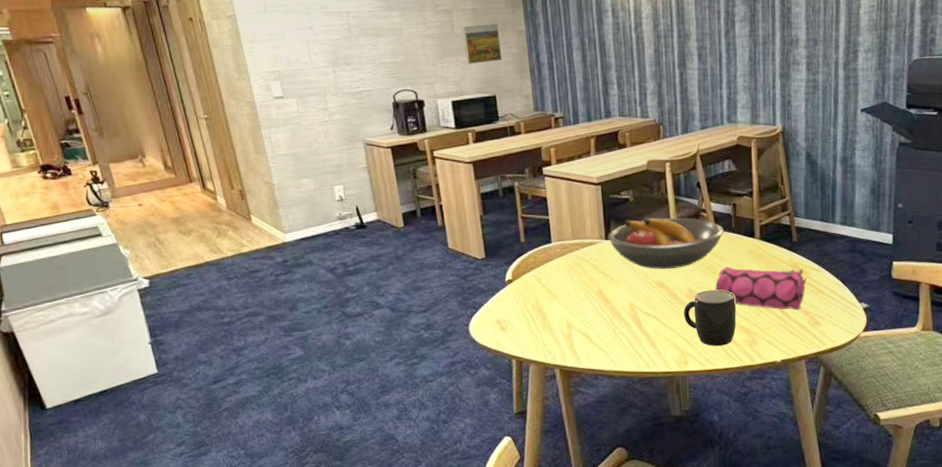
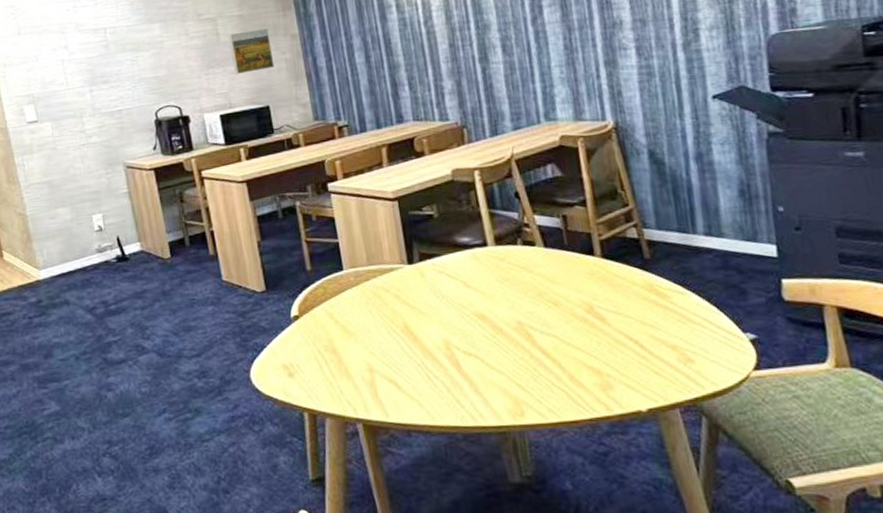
fruit bowl: present [608,217,724,269] -> none [410,234,554,298]
mug: present [684,290,737,346] -> none [513,321,583,392]
pencil case: present [715,266,807,311] -> none [550,292,669,345]

